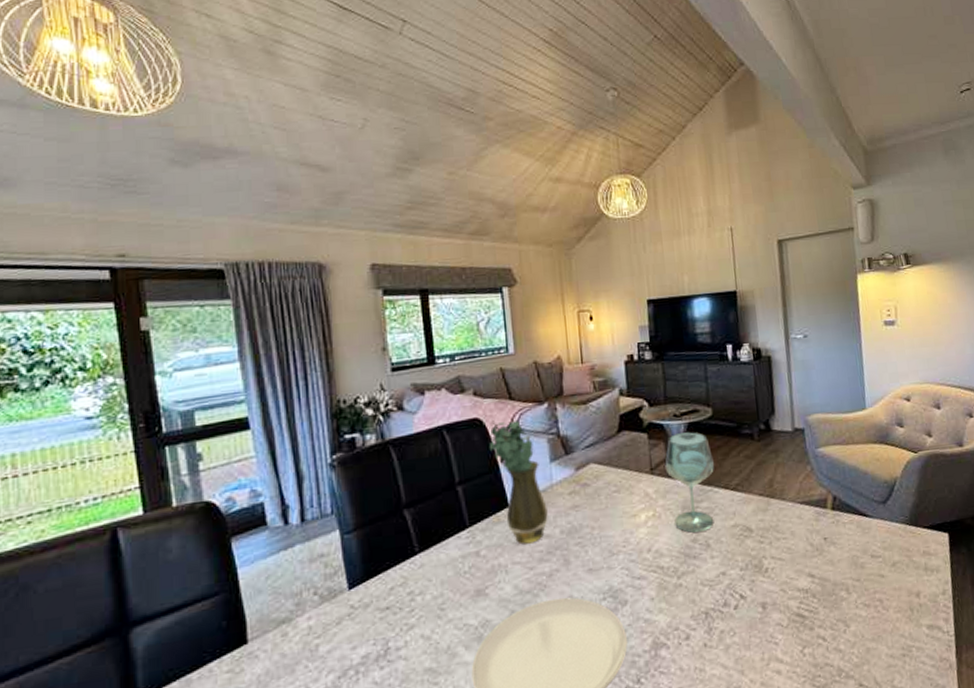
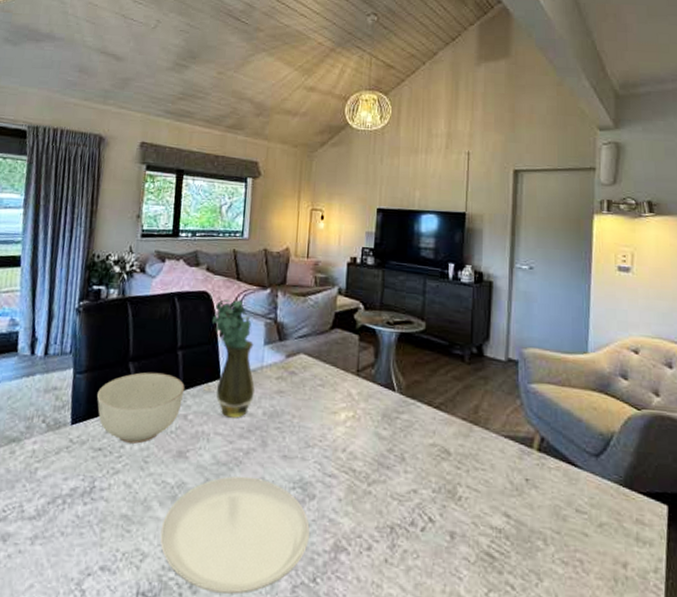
bowl: none [372,513,472,595] -> present [96,372,185,444]
wine glass: present [665,432,715,533] -> none [371,341,421,443]

